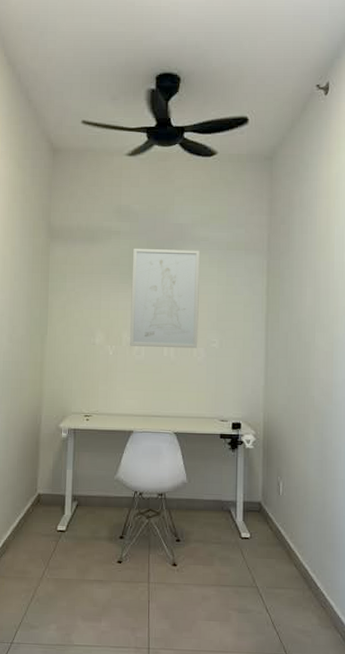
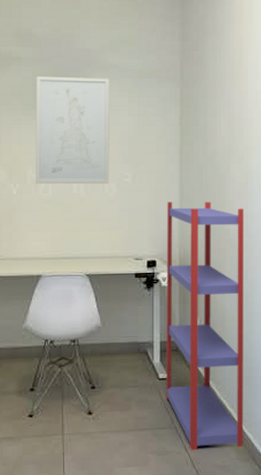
shelving unit: none [248,367,328,613] -> present [166,201,244,450]

